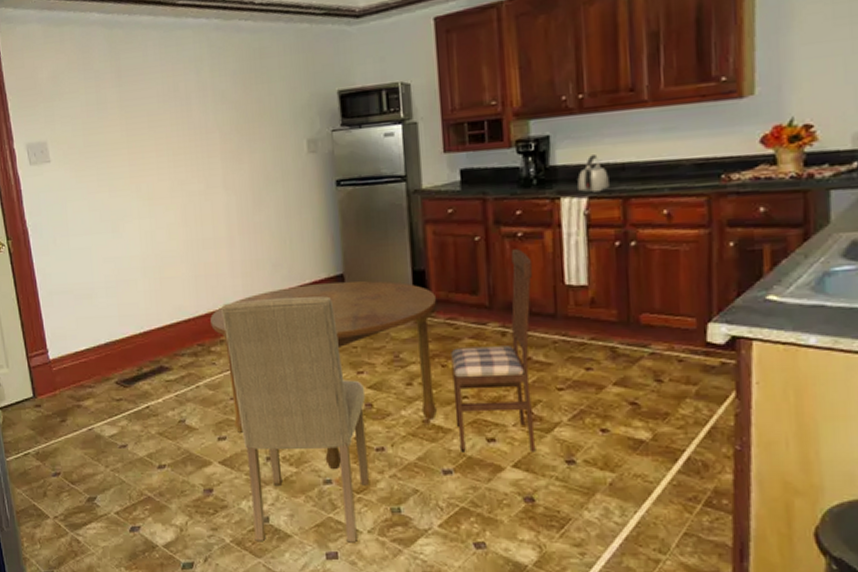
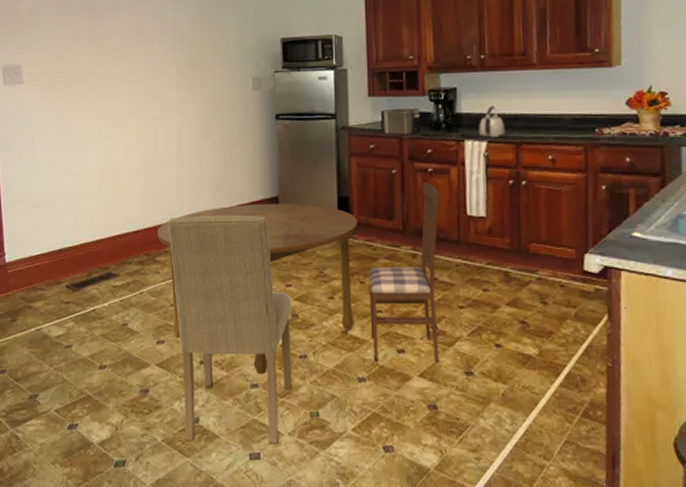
toaster: none [460,163,508,197] -> present [382,107,421,136]

